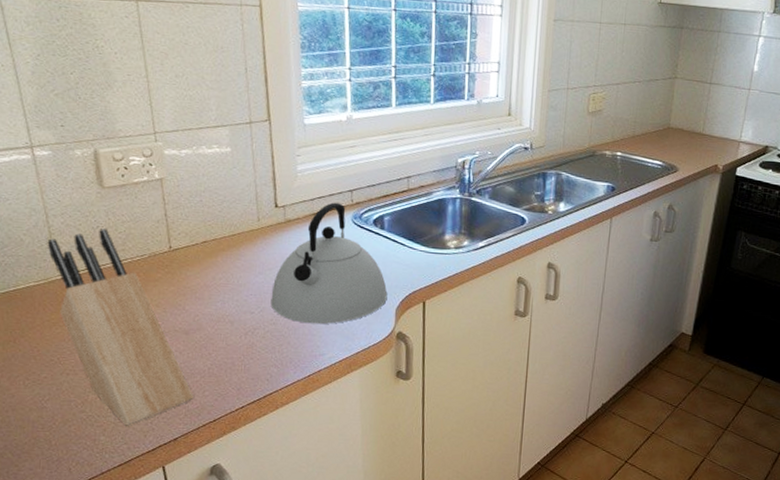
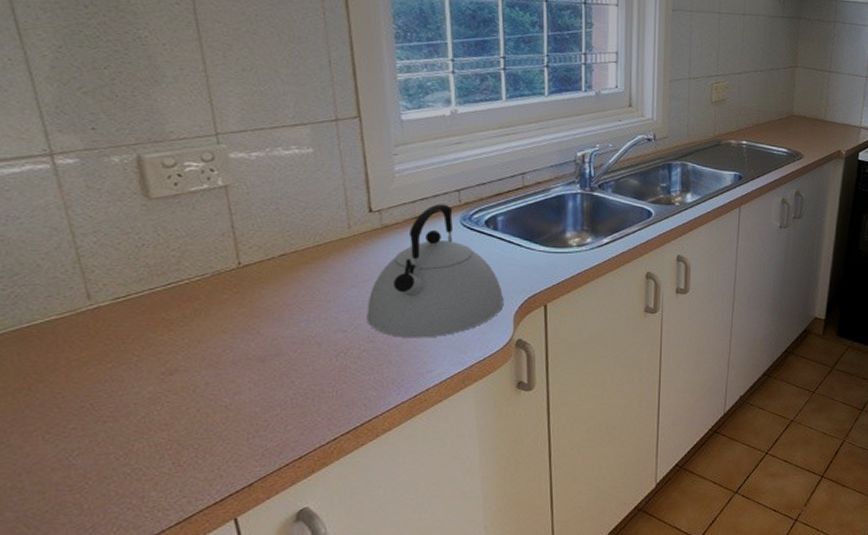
knife block: present [47,229,194,426] -> none [74,247,273,476]

